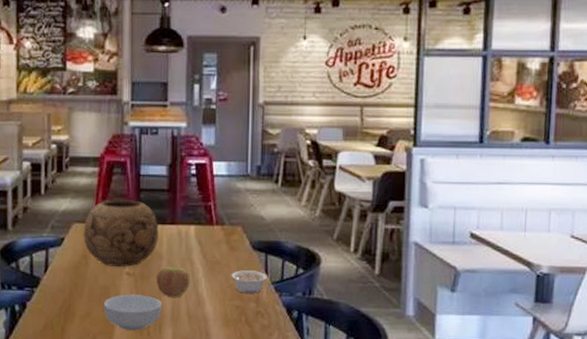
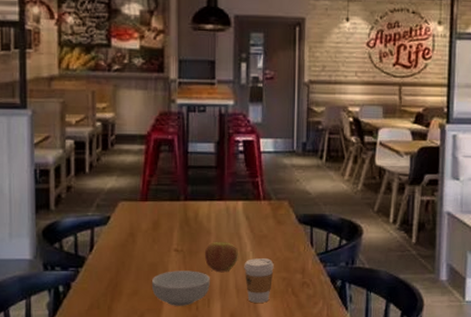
decorative bowl: present [83,200,160,268] -> none [130,177,208,245]
coffee cup: none [196,285,227,331] -> present [244,258,274,303]
legume: present [231,270,267,294] -> none [278,243,312,265]

